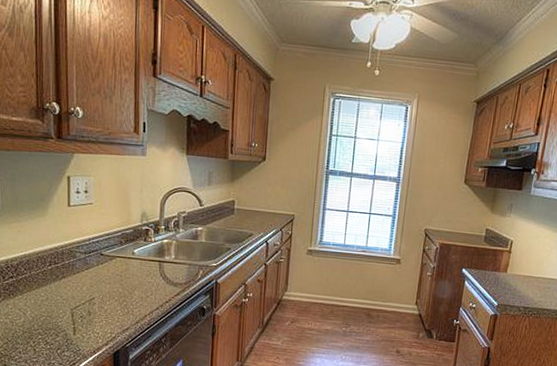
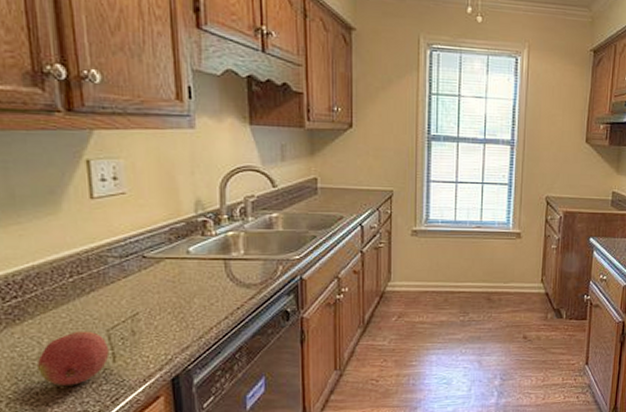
fruit: none [21,307,72,350] -> present [36,331,110,387]

